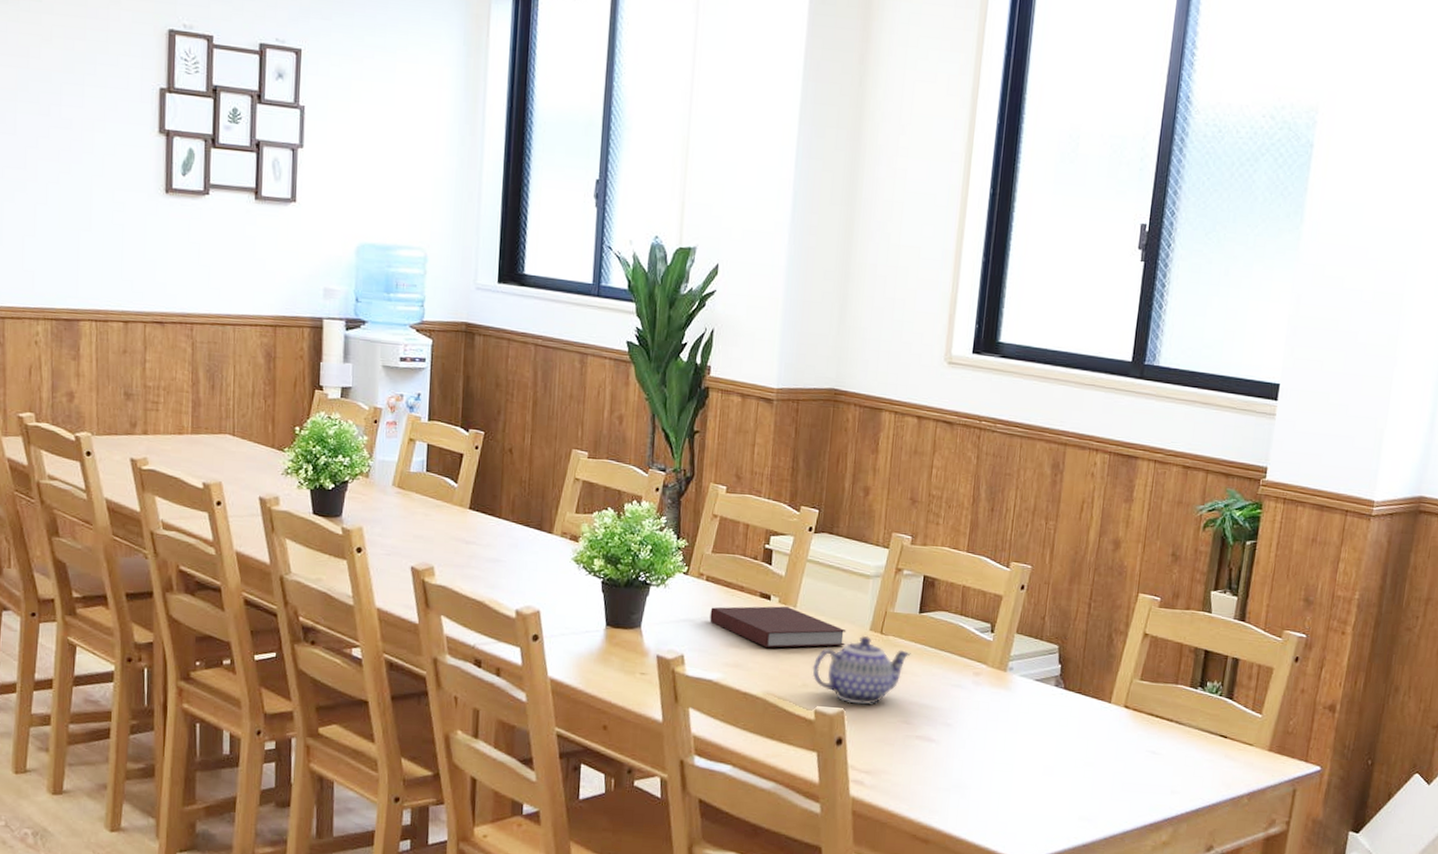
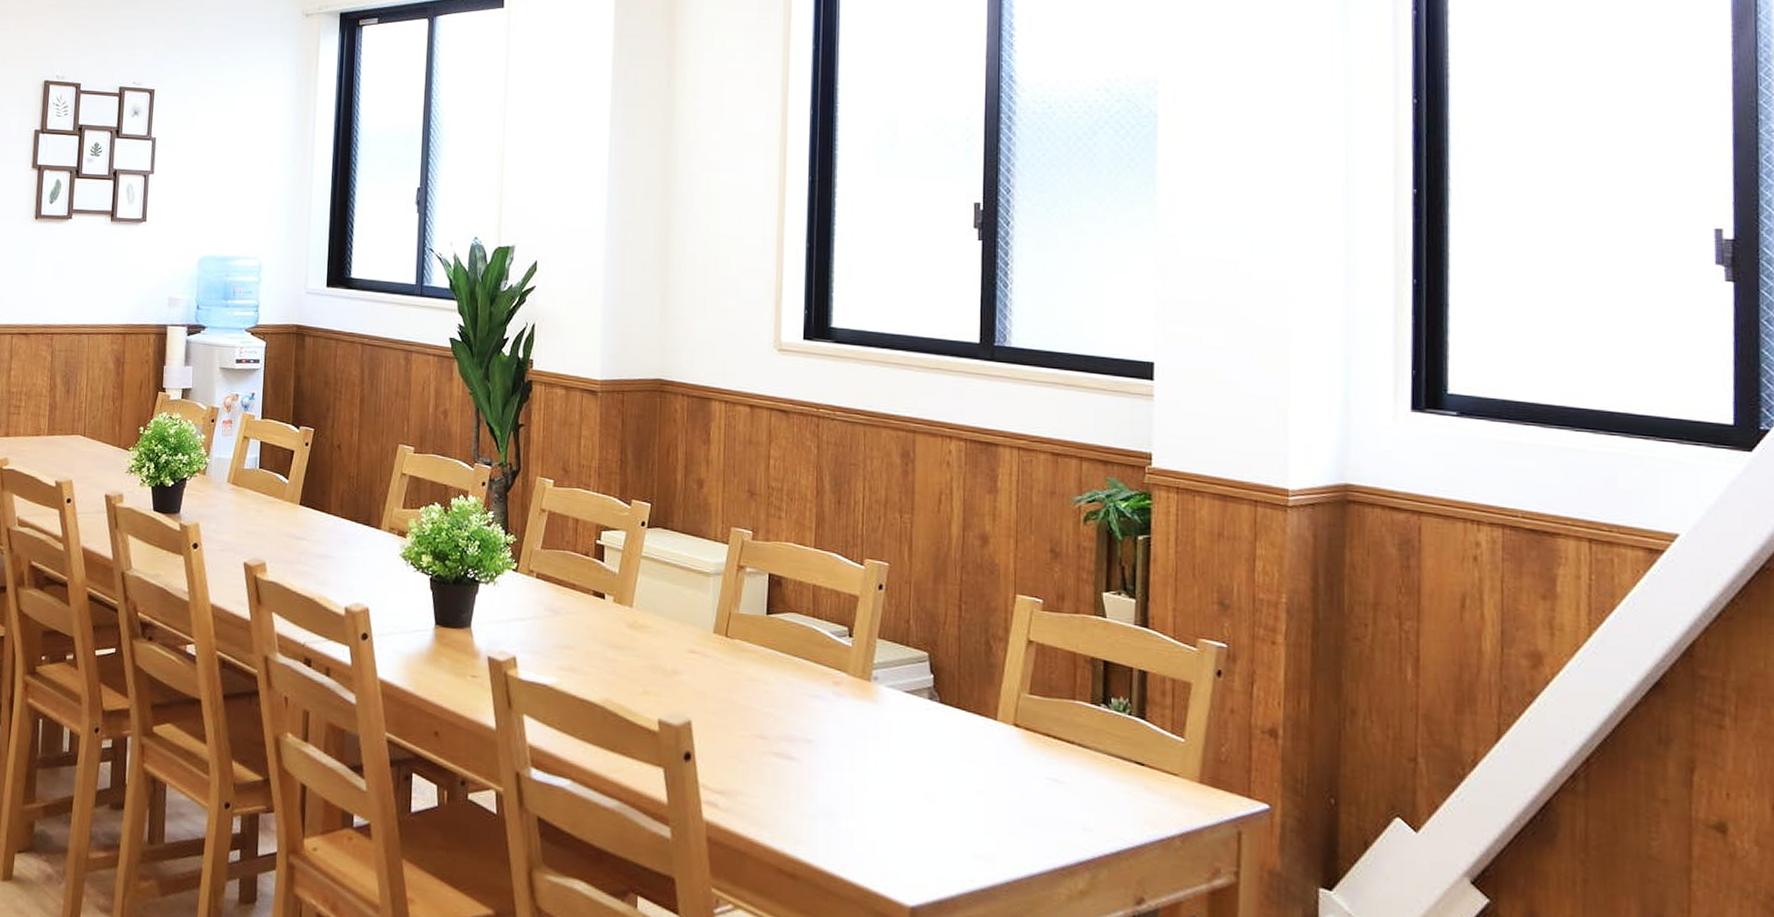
notebook: present [710,606,847,648] -> none [542,605,688,651]
teapot: present [812,635,911,704] -> none [653,638,761,715]

